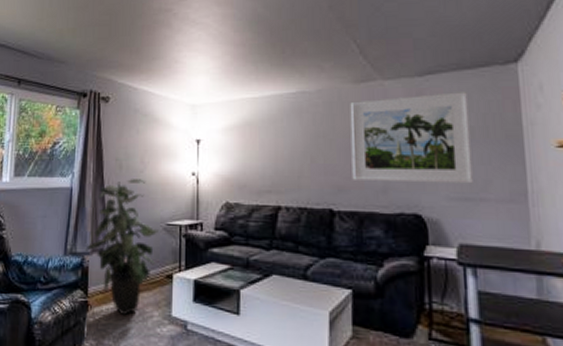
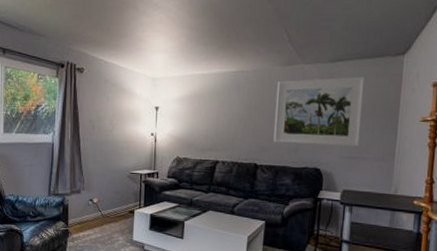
indoor plant: present [85,179,159,316] -> none [65,137,124,240]

